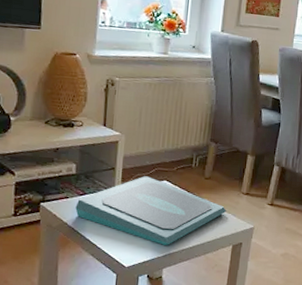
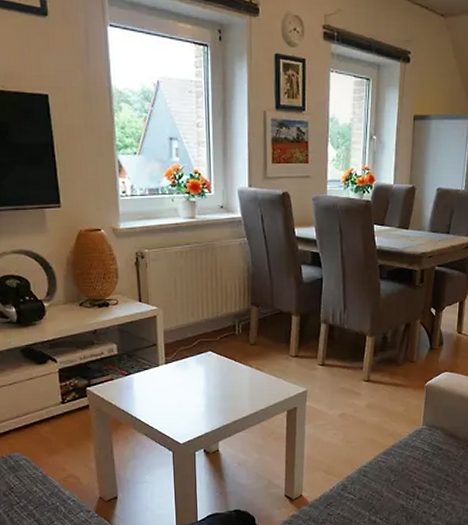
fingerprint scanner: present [75,176,227,245] -> none [122,349,277,418]

